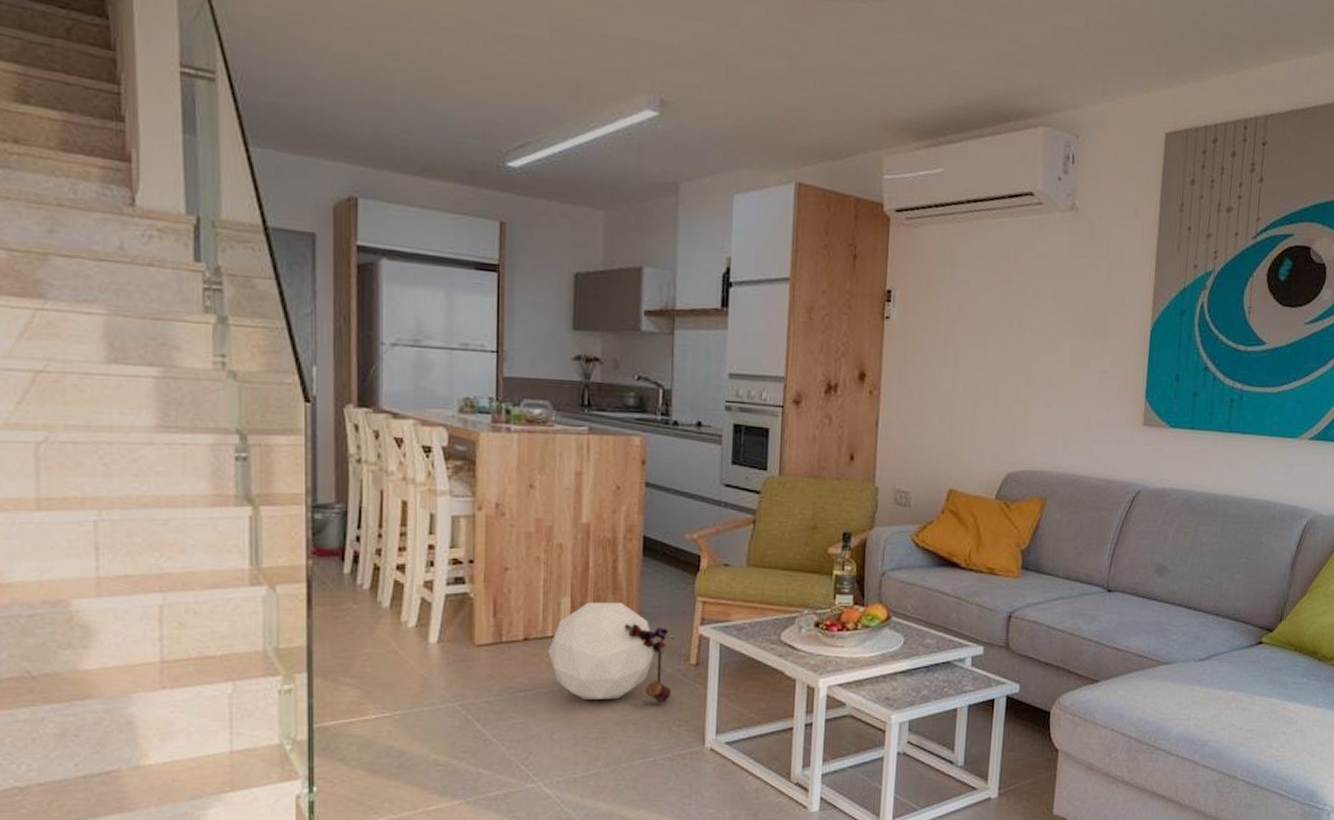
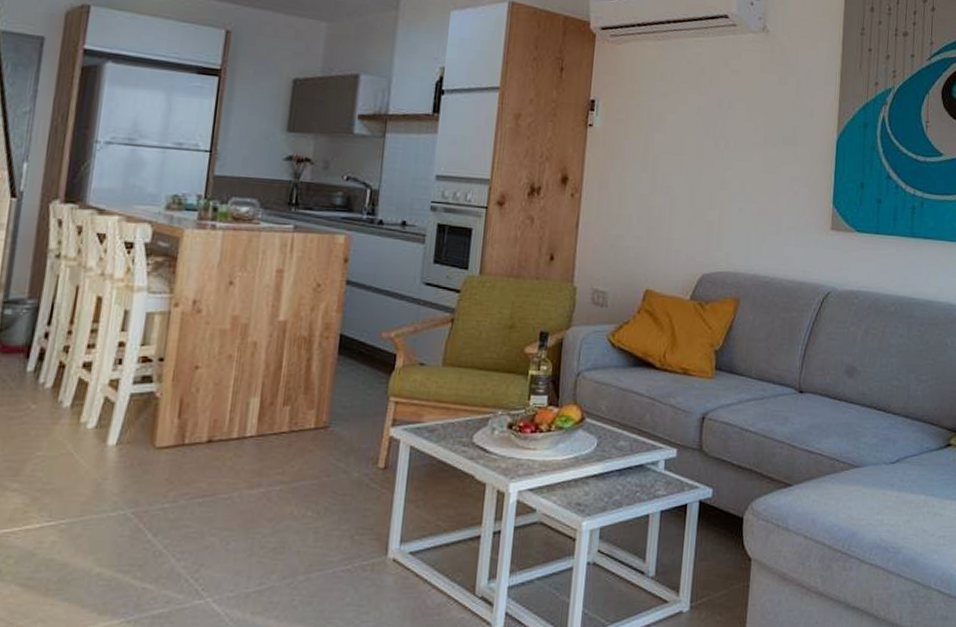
pouf: present [548,602,675,703] -> none [231,402,365,509]

